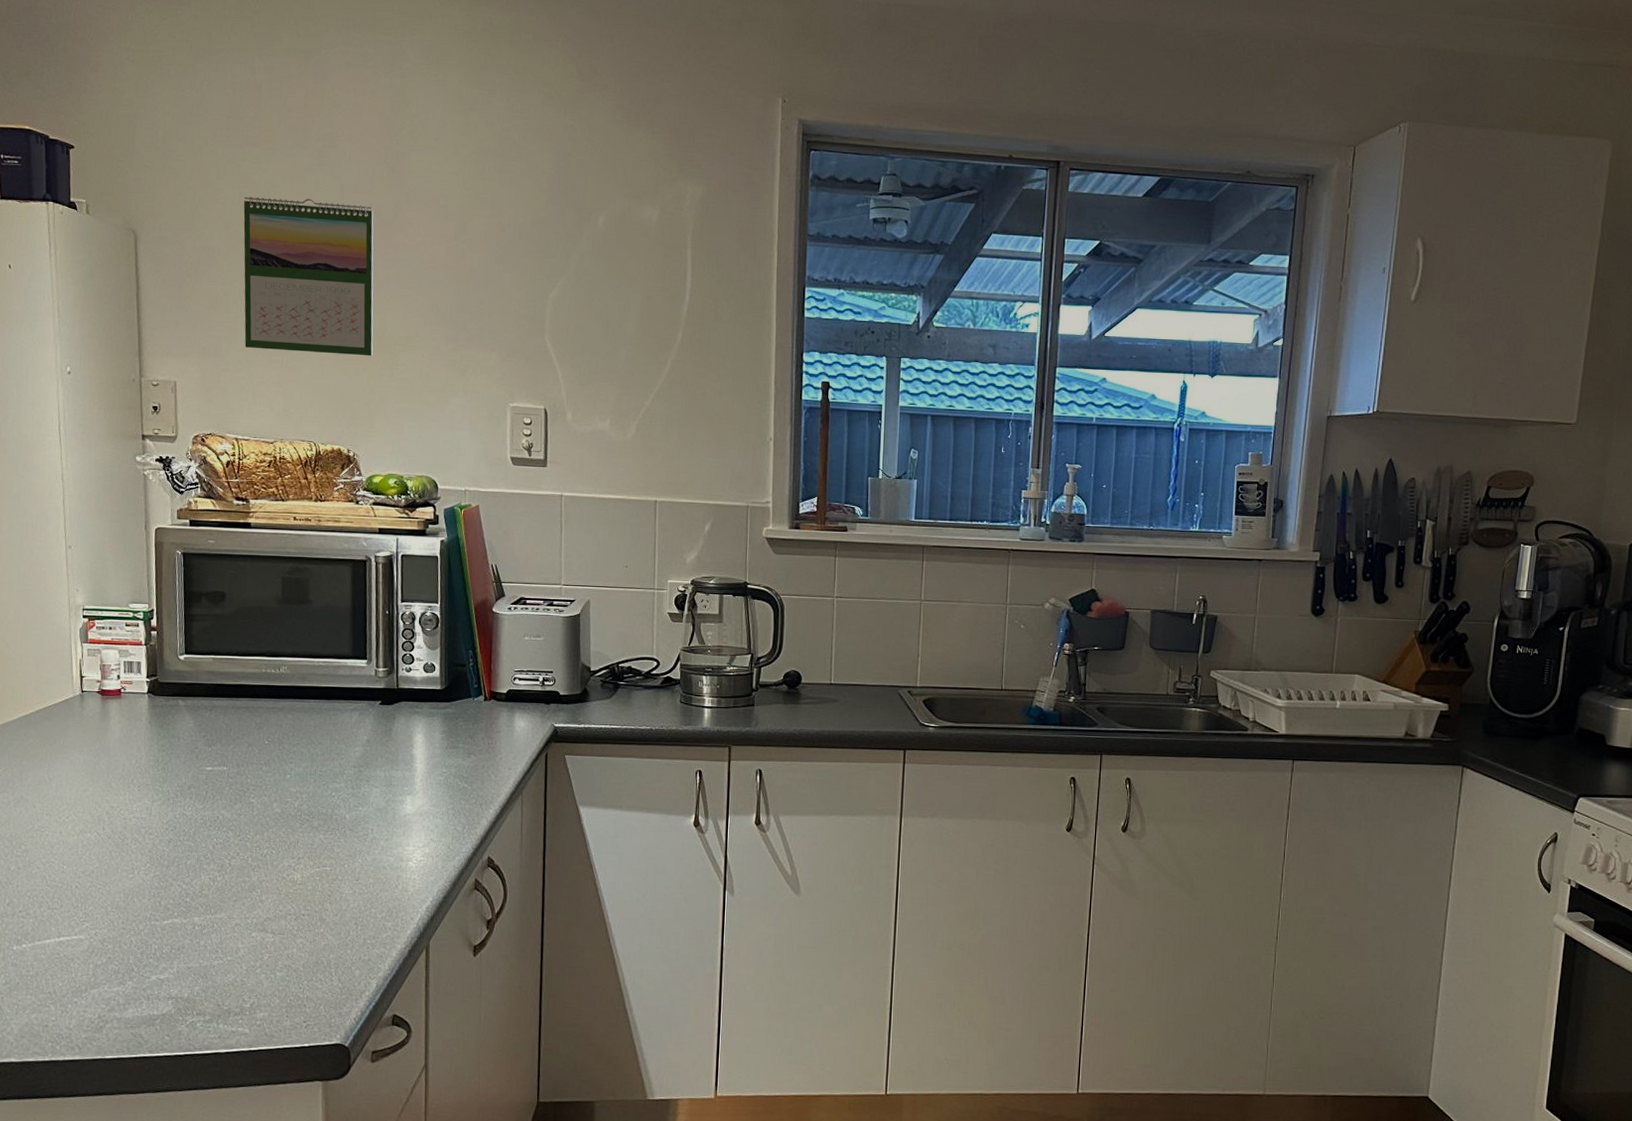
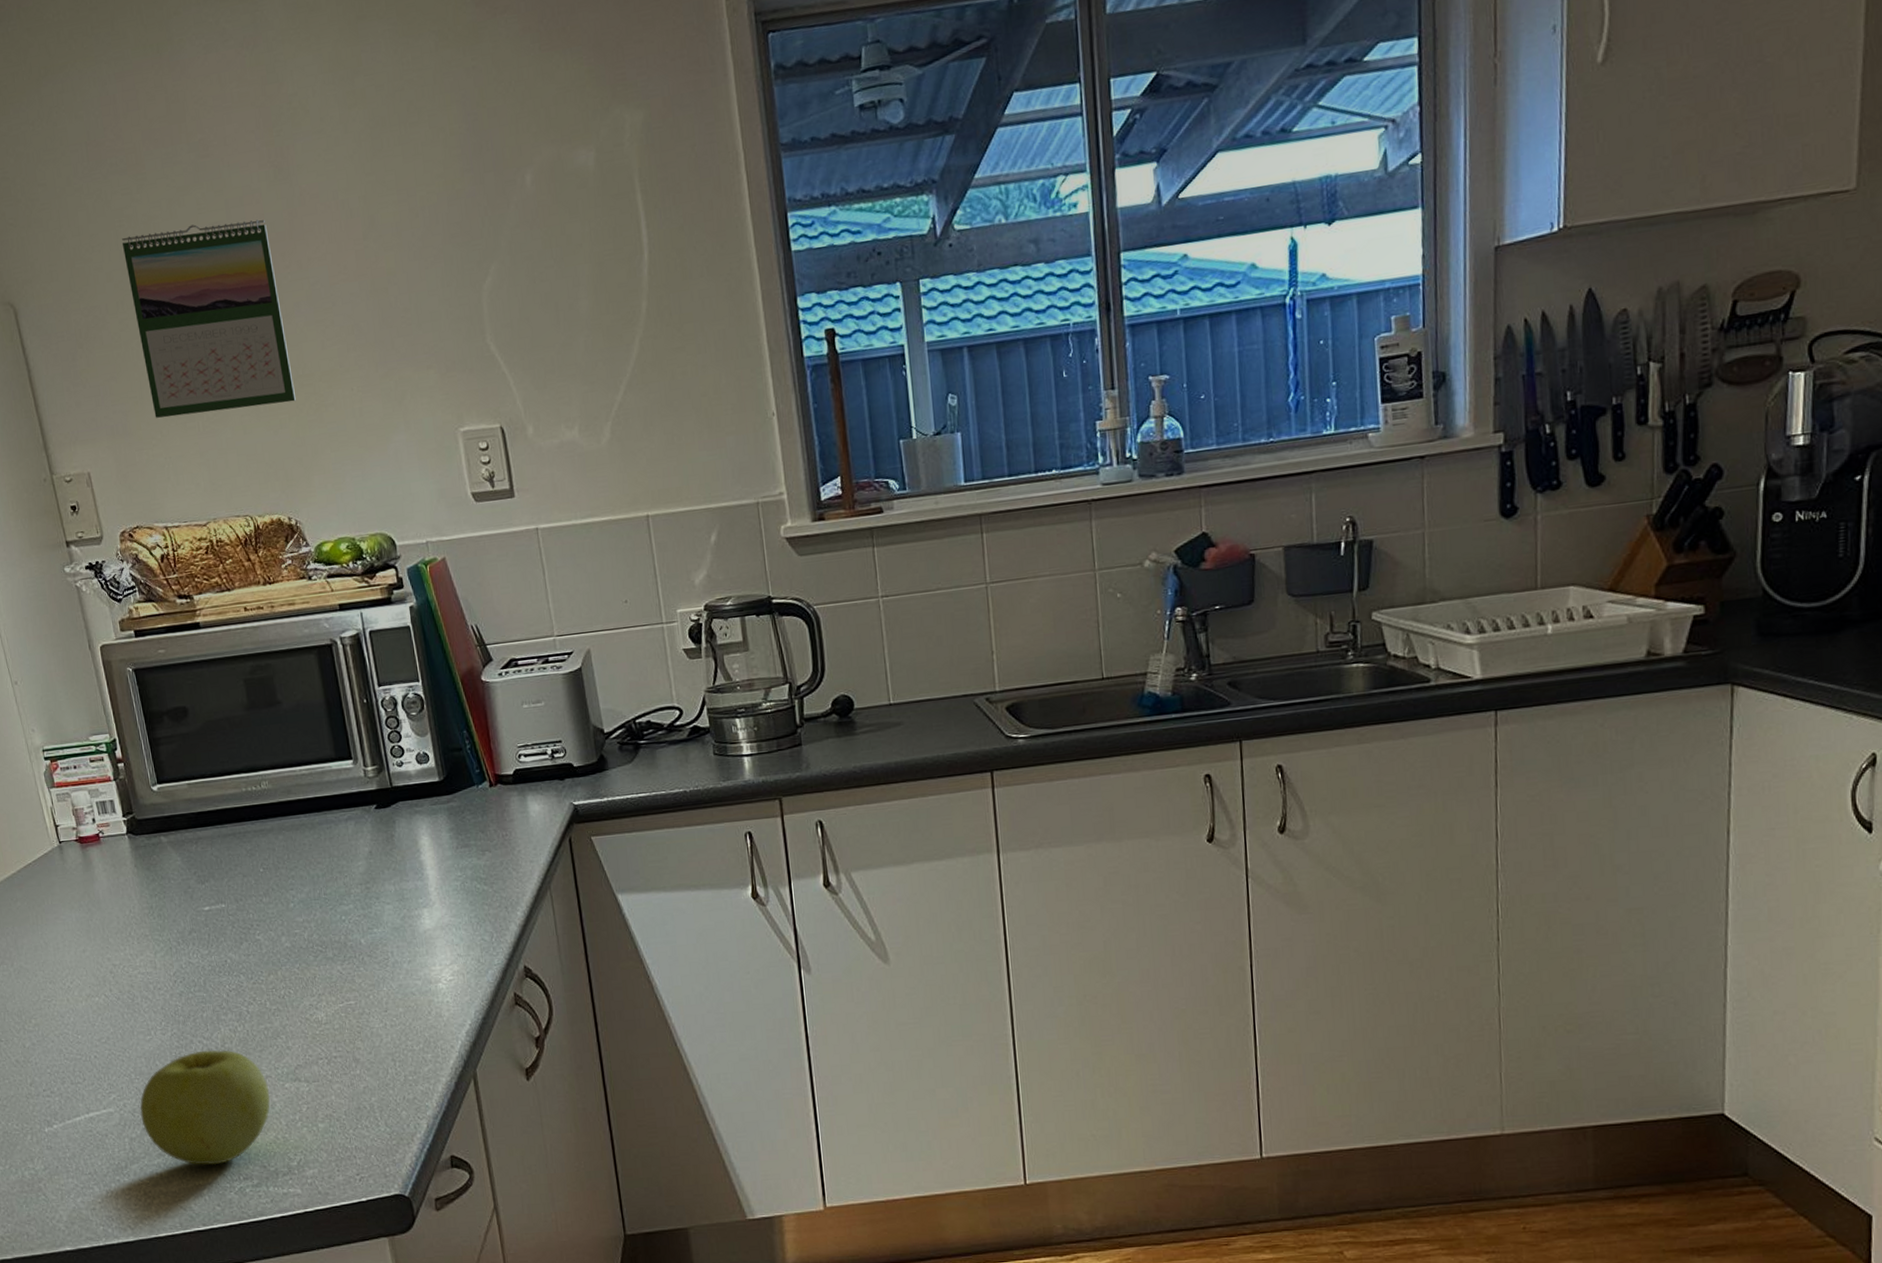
apple: none [109,893,236,999] -> present [139,1050,270,1166]

